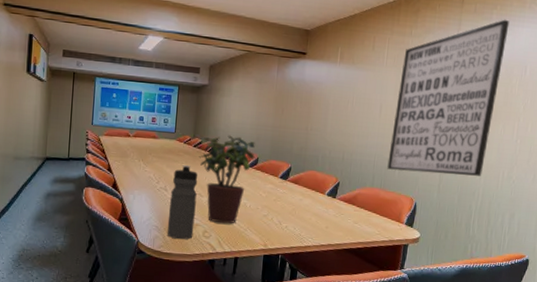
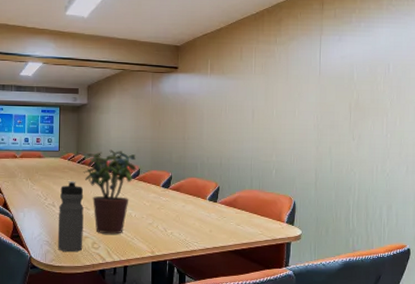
wall art: present [387,19,510,176] -> none [264,21,369,172]

